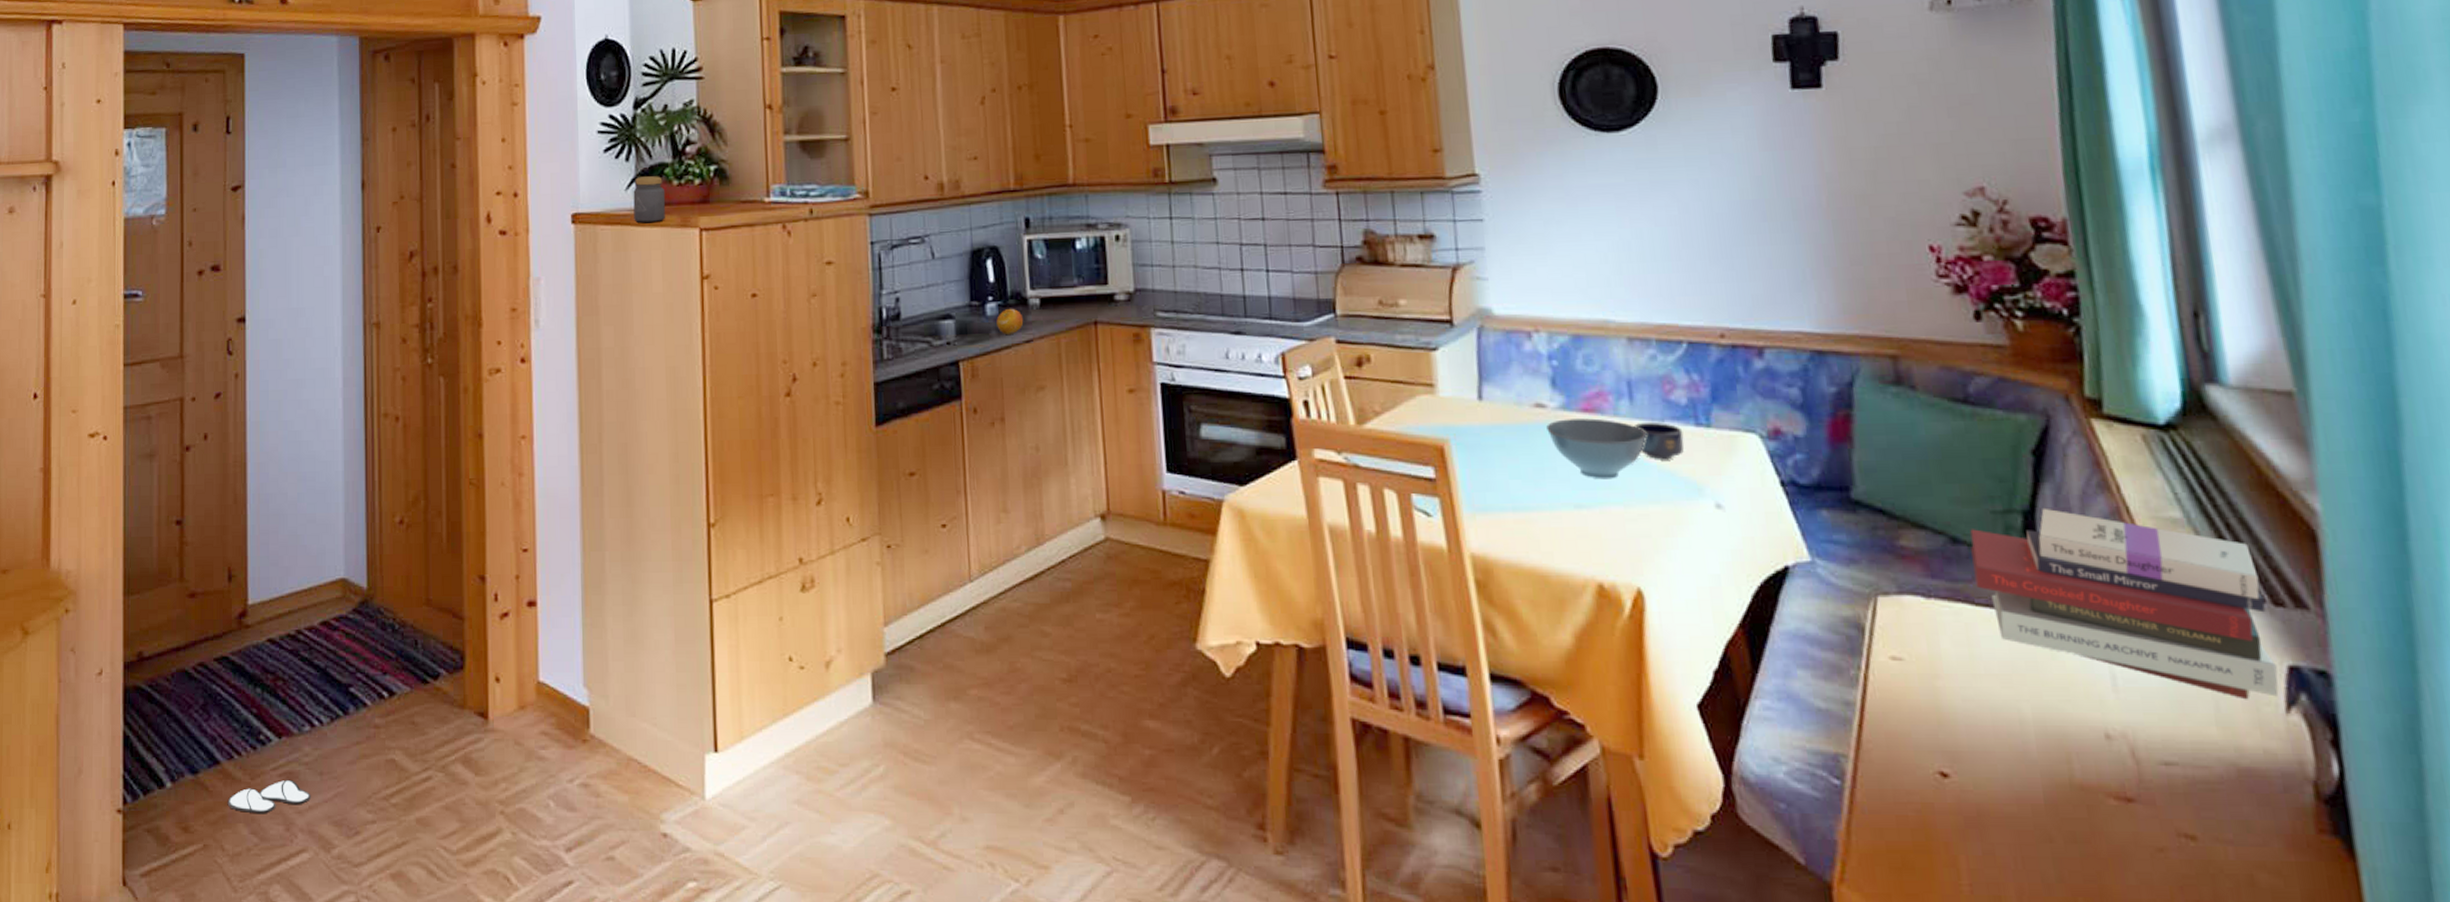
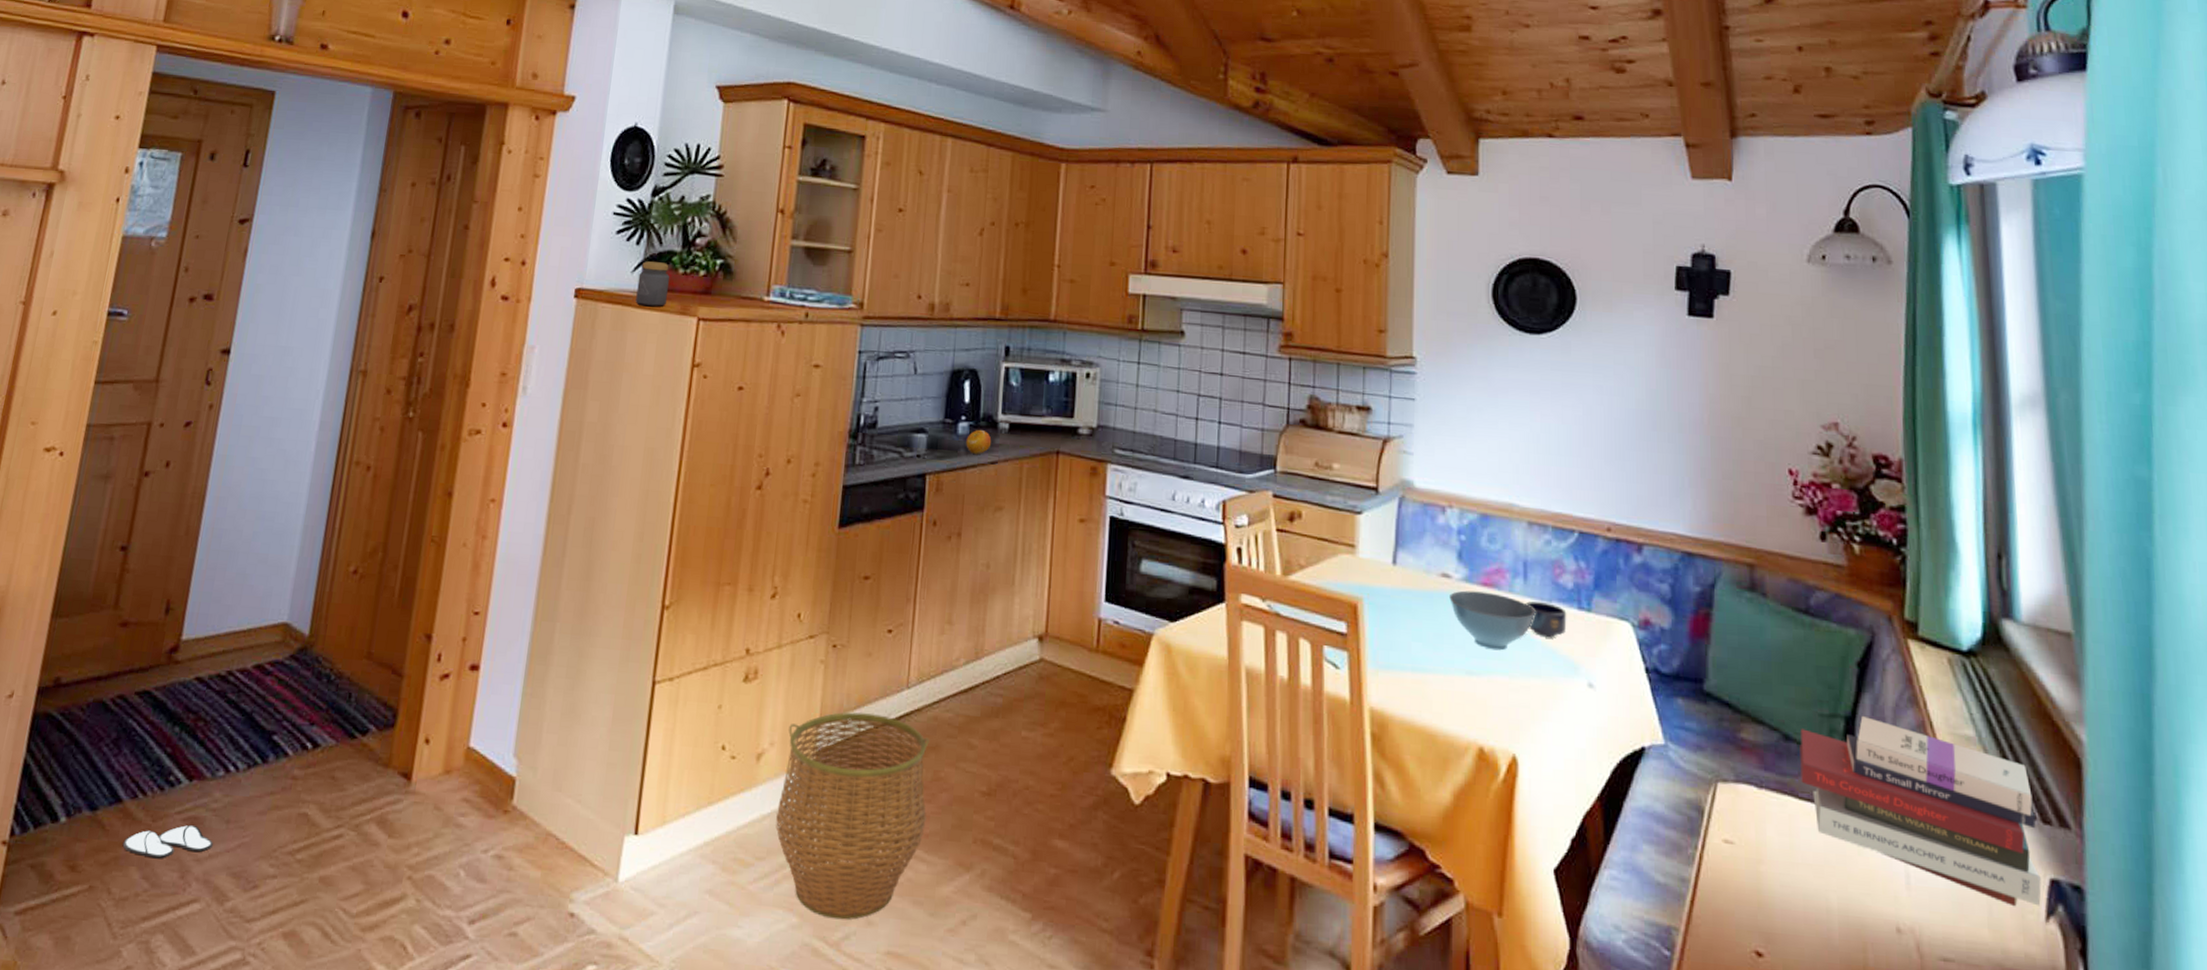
basket: none [854,611,1008,817] -> present [775,712,929,919]

